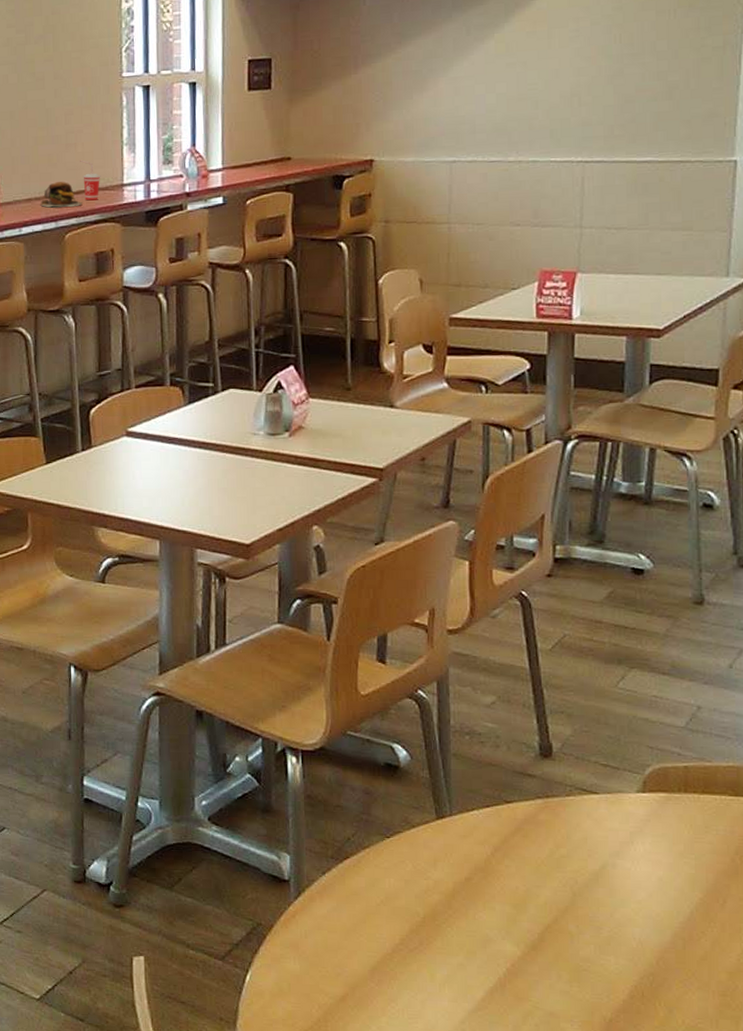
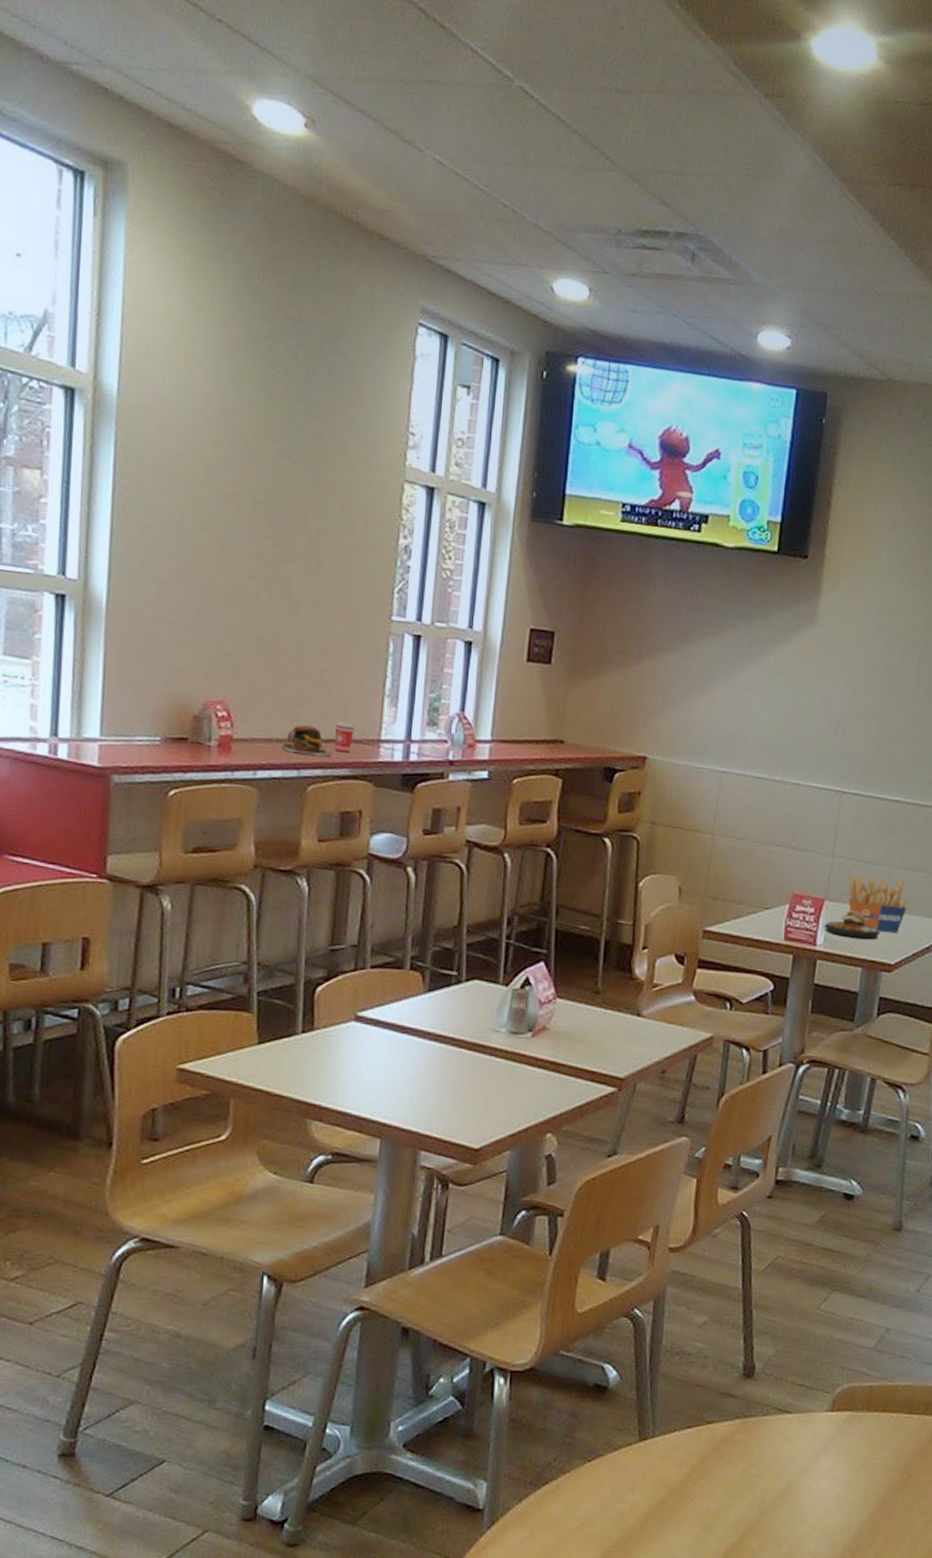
burger: none [579,279,644,307] -> present [824,910,880,939]
french fries: none [600,241,673,298] -> present [848,875,909,934]

